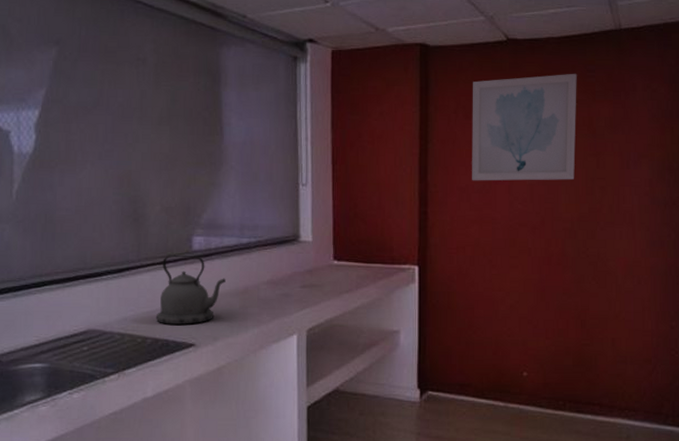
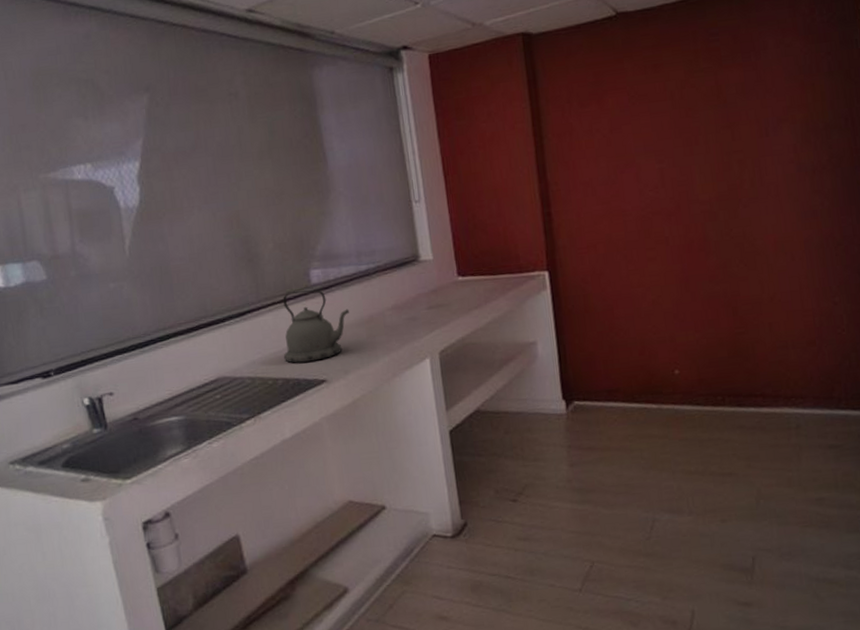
wall art: present [472,73,577,181] -> none [584,39,709,173]

